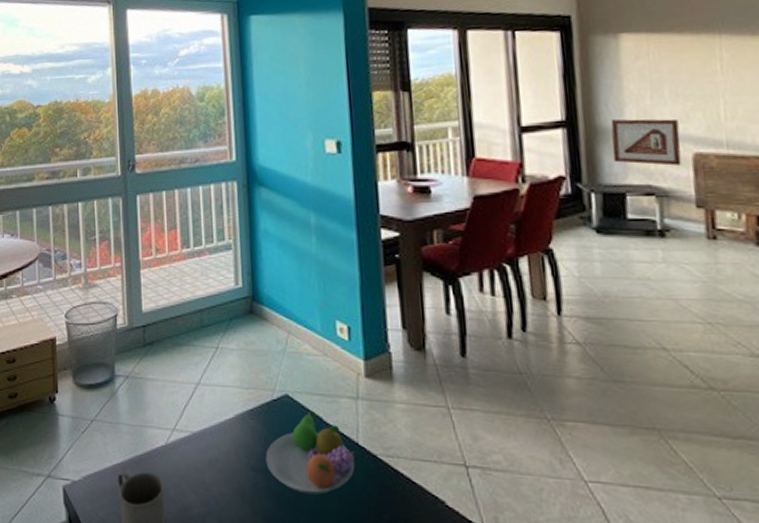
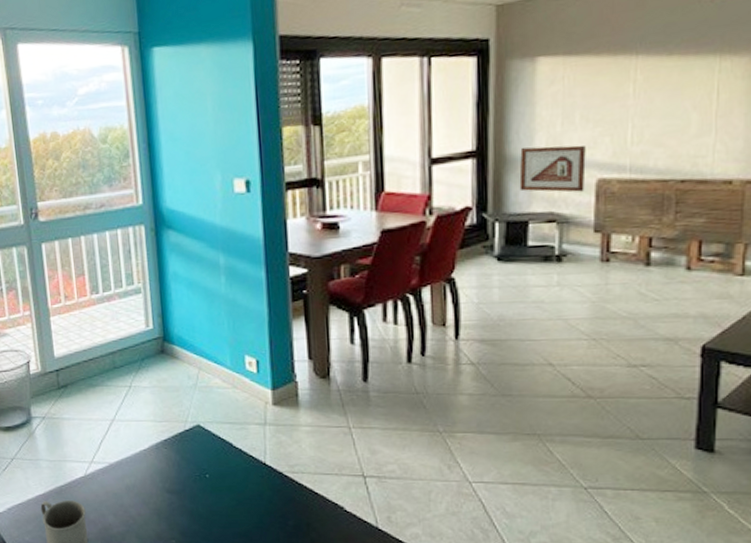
fruit bowl: present [265,410,355,495] -> none [179,437,263,509]

